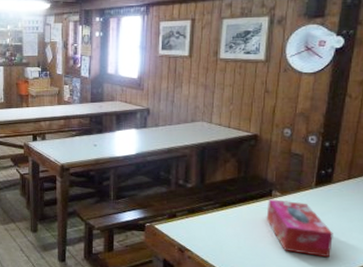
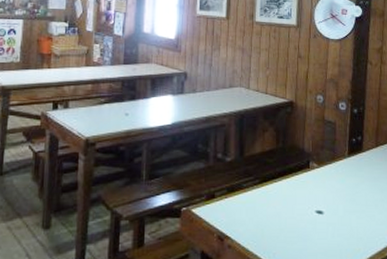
tissue box: present [266,199,333,258] -> none [305,171,368,234]

